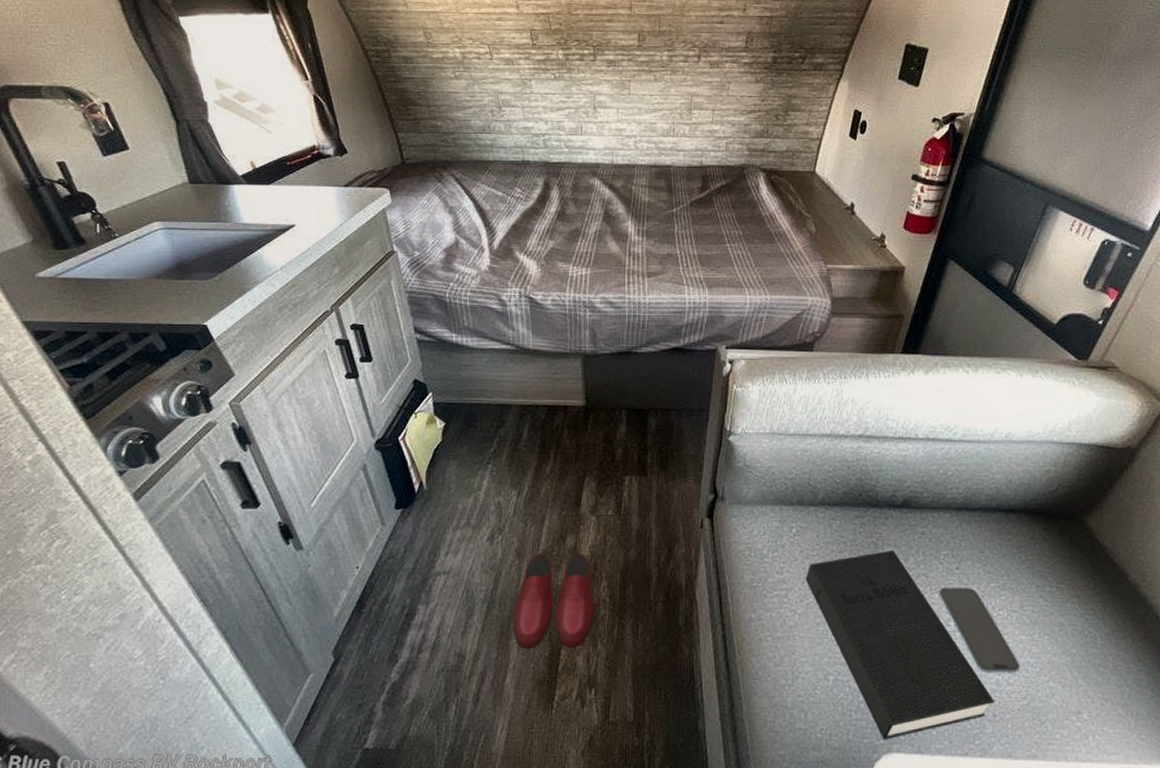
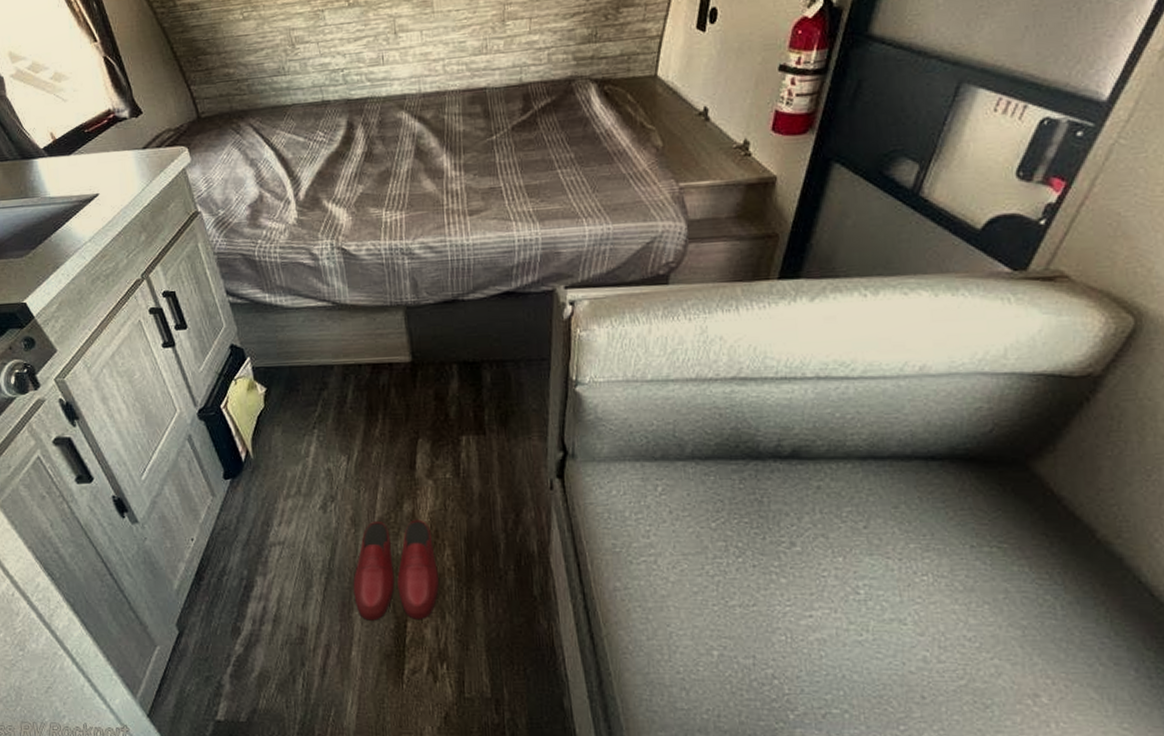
booklet: present [805,549,995,739] -> none [676,507,923,722]
smartphone: present [939,587,1021,672] -> none [843,549,954,648]

